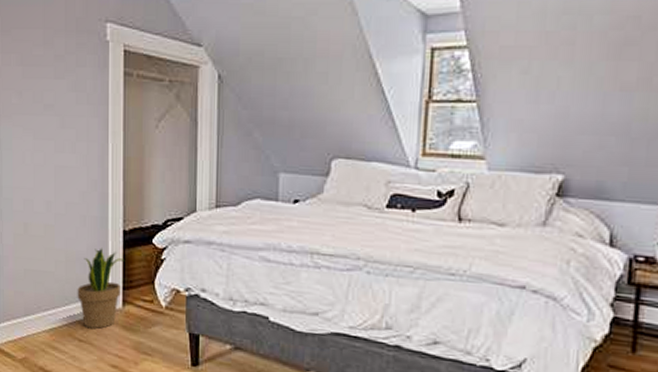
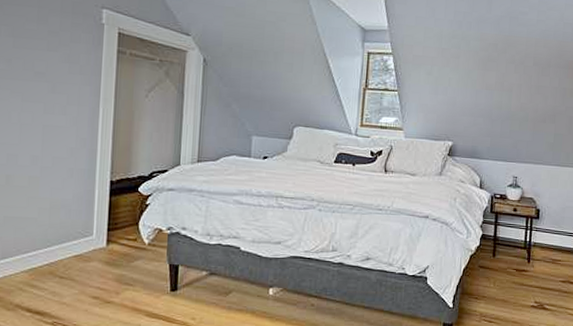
potted plant: present [77,248,126,329] -> none [60,196,112,267]

